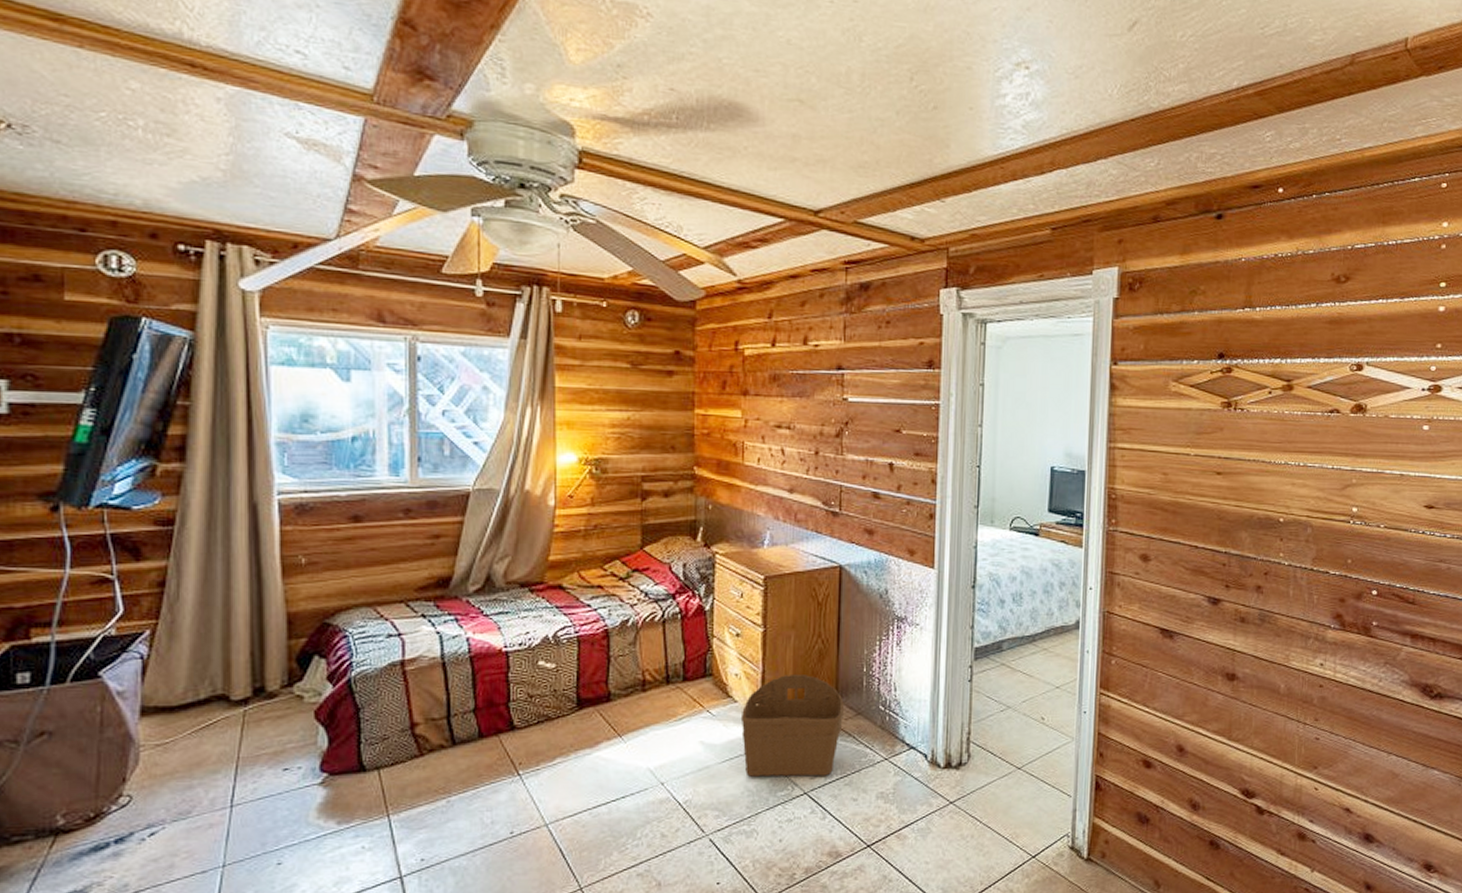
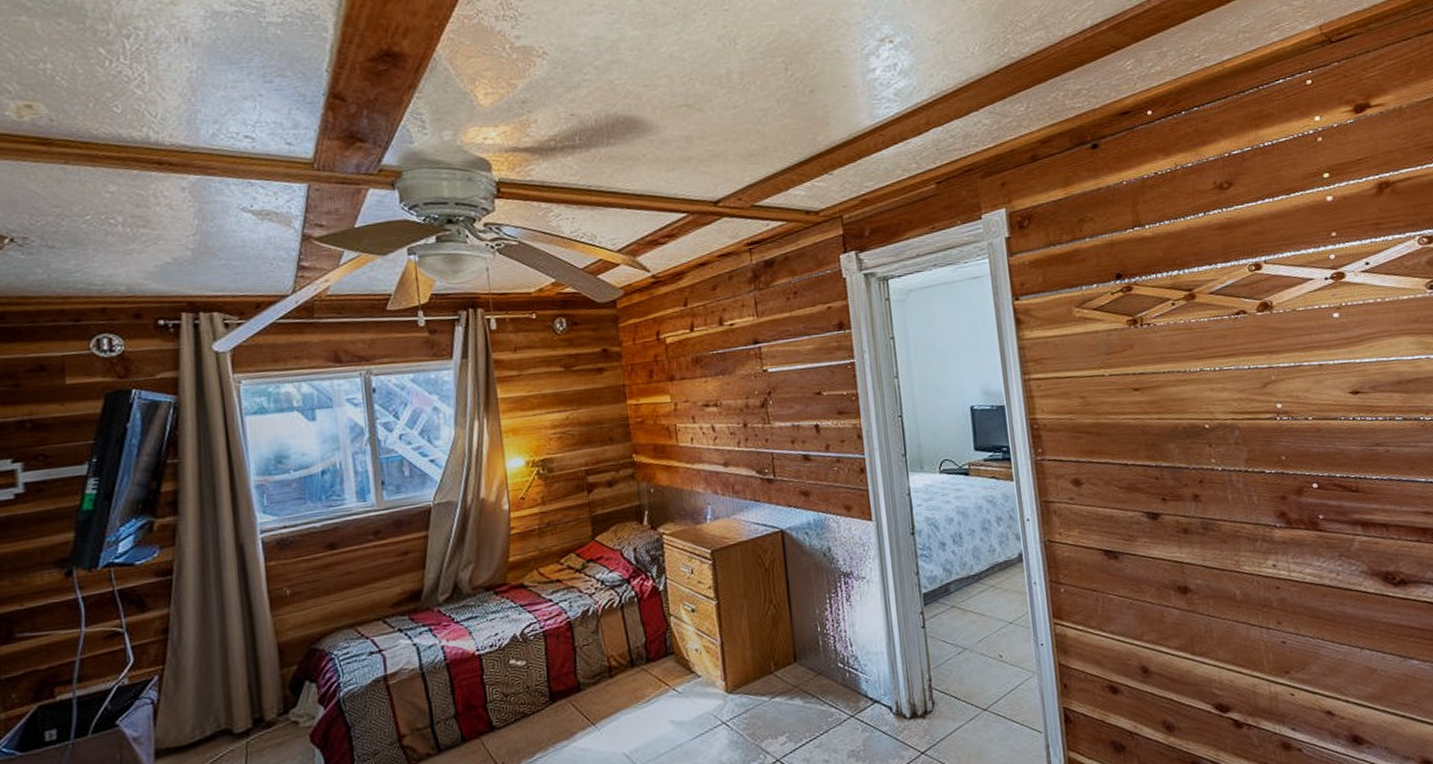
wicker basket: present [740,675,845,777] -> none [705,641,805,750]

